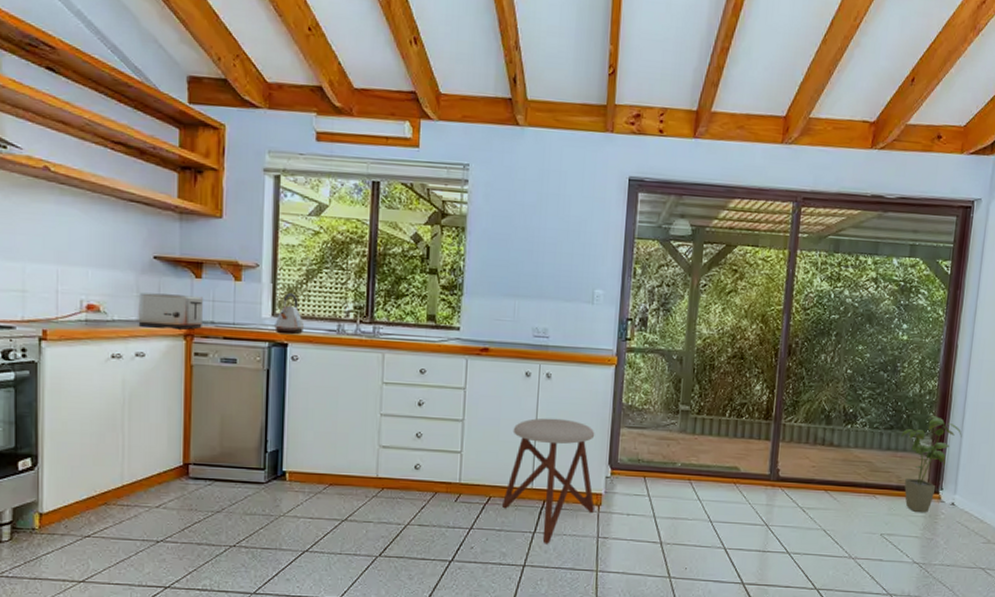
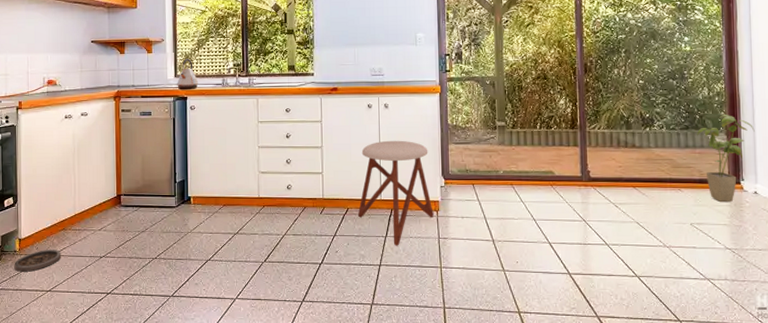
pet bowl: none [31,528,101,556] -> present [14,249,62,272]
toaster: present [138,292,204,330] -> none [82,67,127,93]

